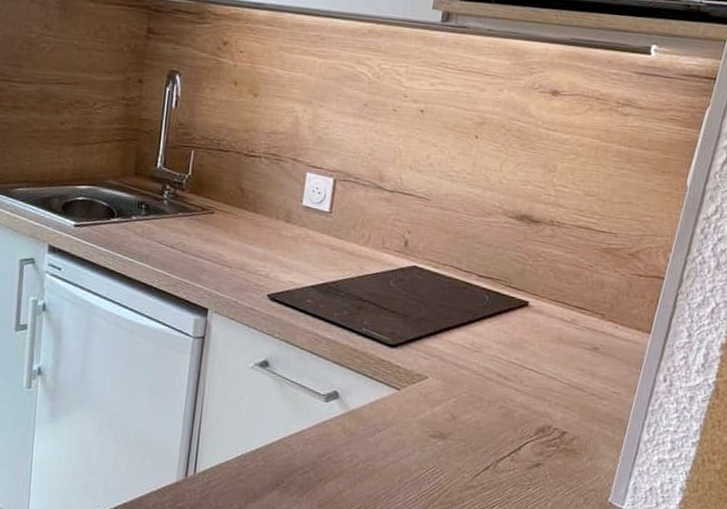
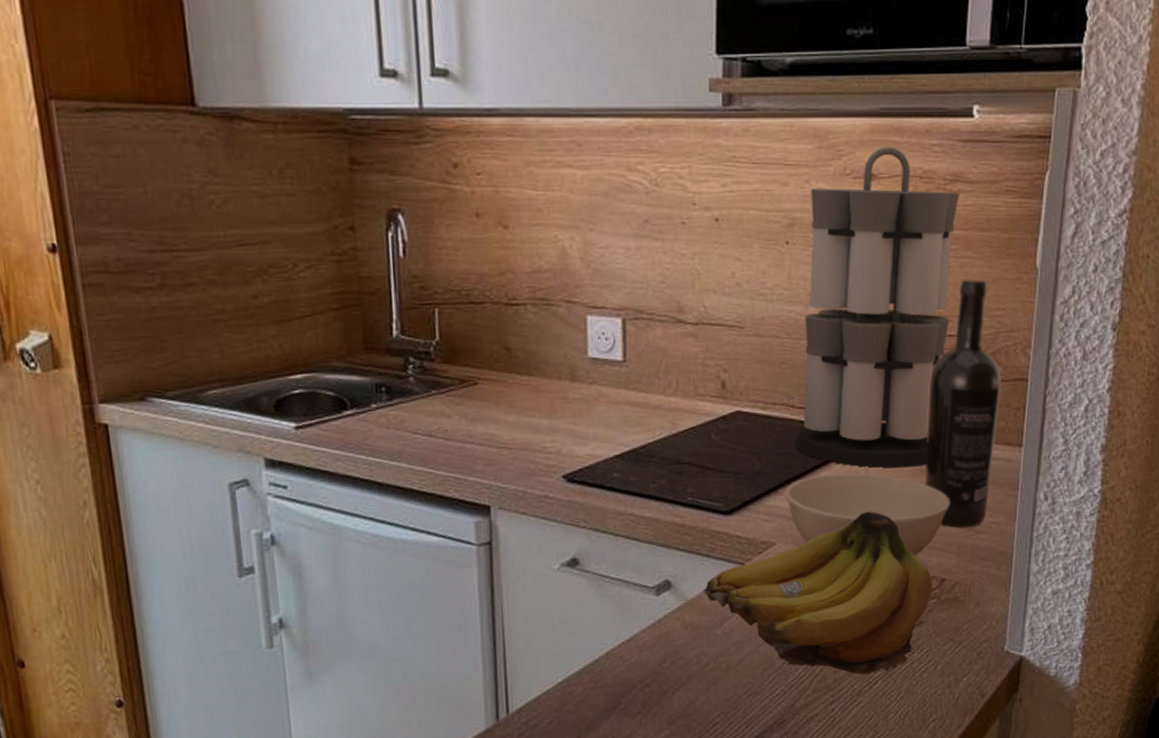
fruit: none [363,364,555,499] -> present [703,511,933,675]
bowl: none [442,328,581,408] -> present [785,473,951,556]
spice rack: none [457,70,628,335] -> present [795,147,959,468]
wine bottle: none [560,186,642,392] -> present [924,278,1002,527]

